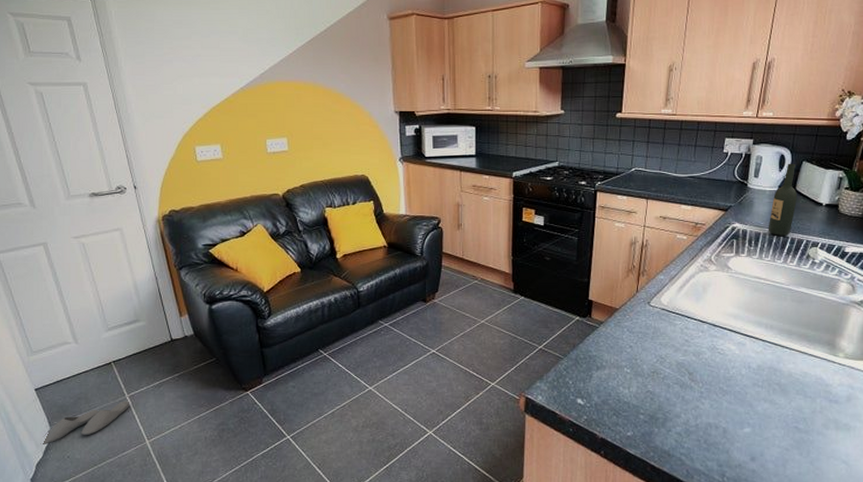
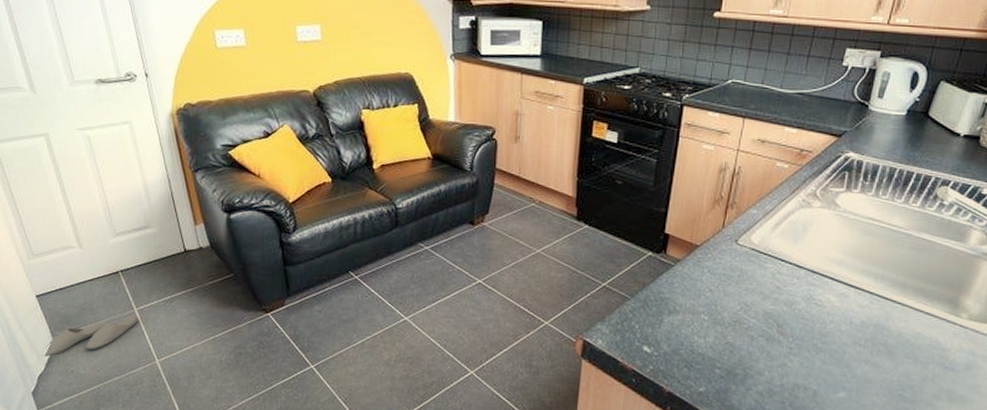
wine bottle: present [768,163,797,237] -> none [889,82,931,172]

